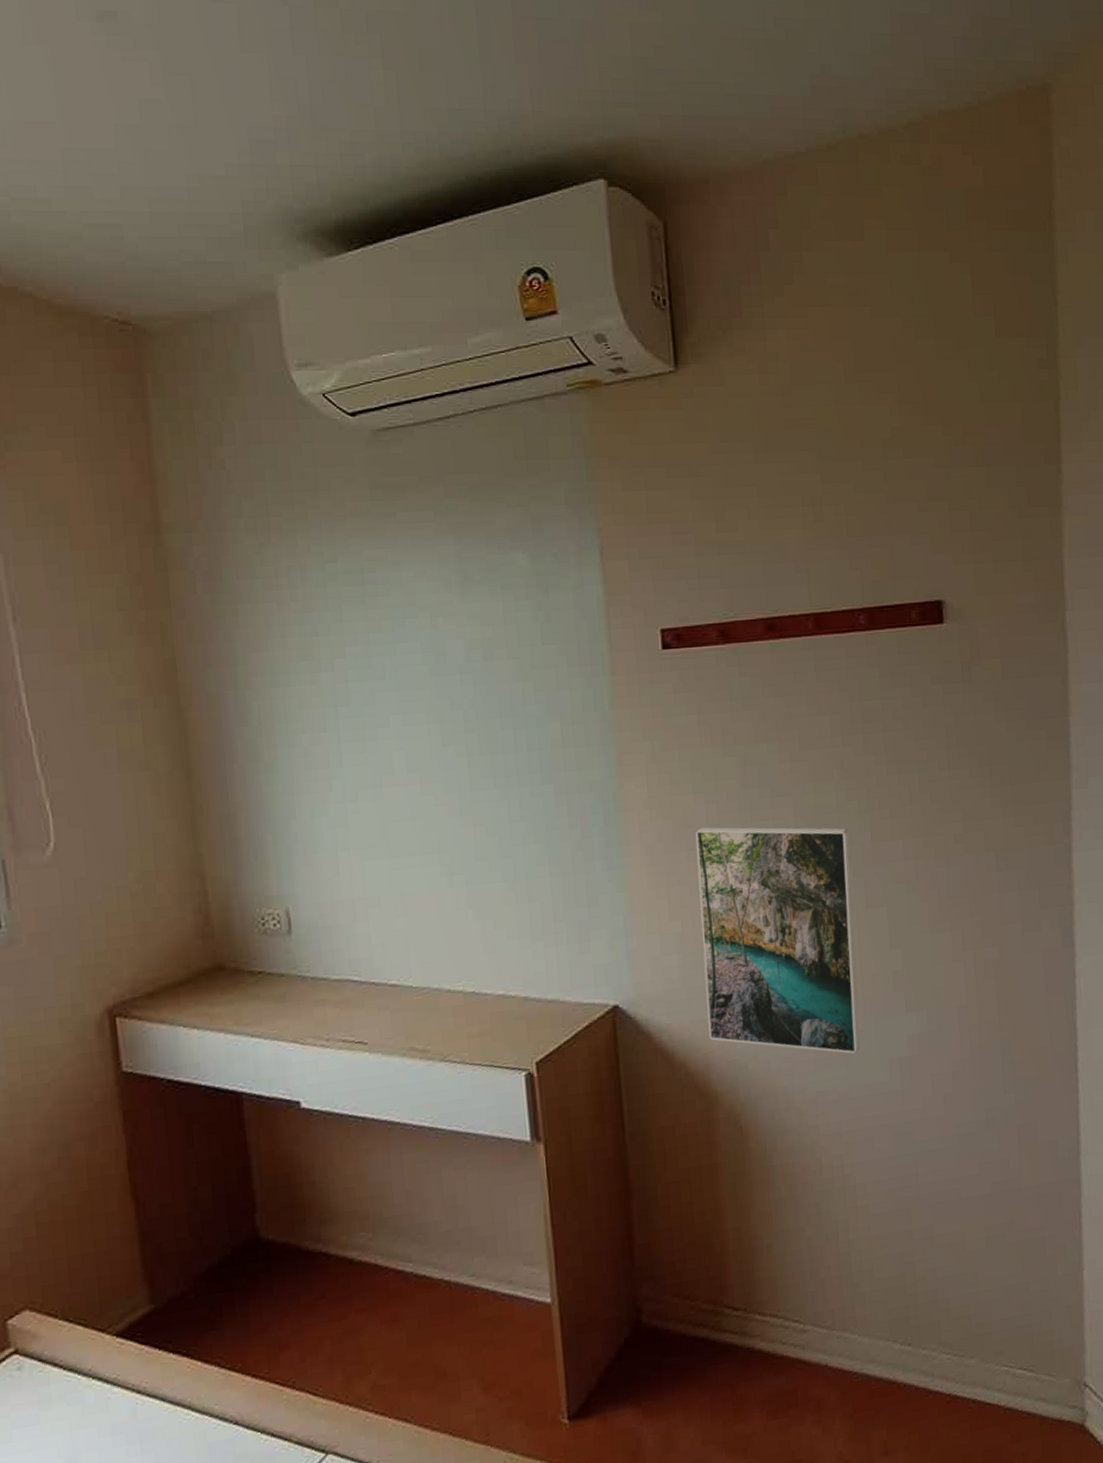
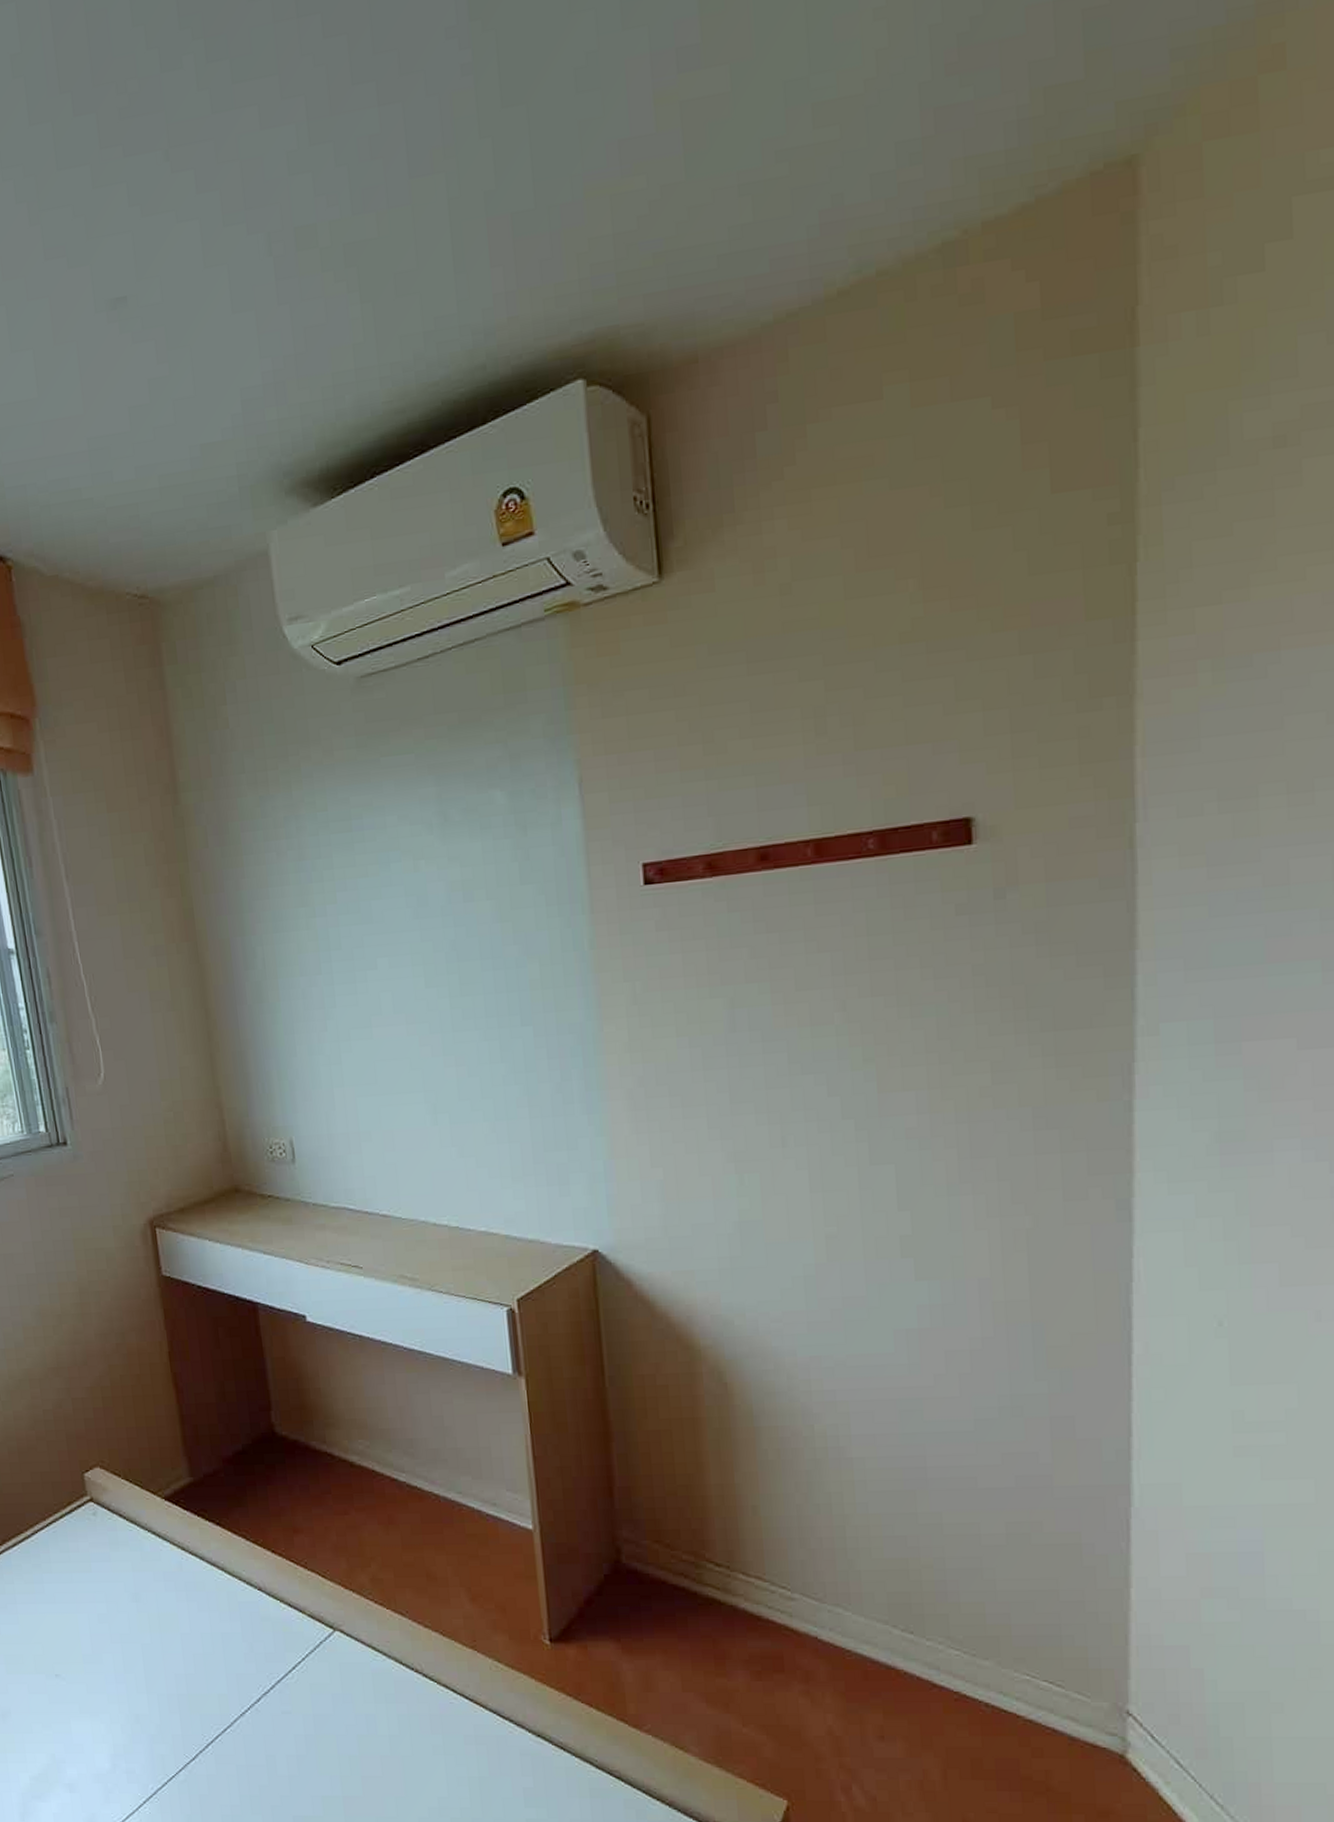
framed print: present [694,827,860,1054] -> none [678,1072,860,1321]

